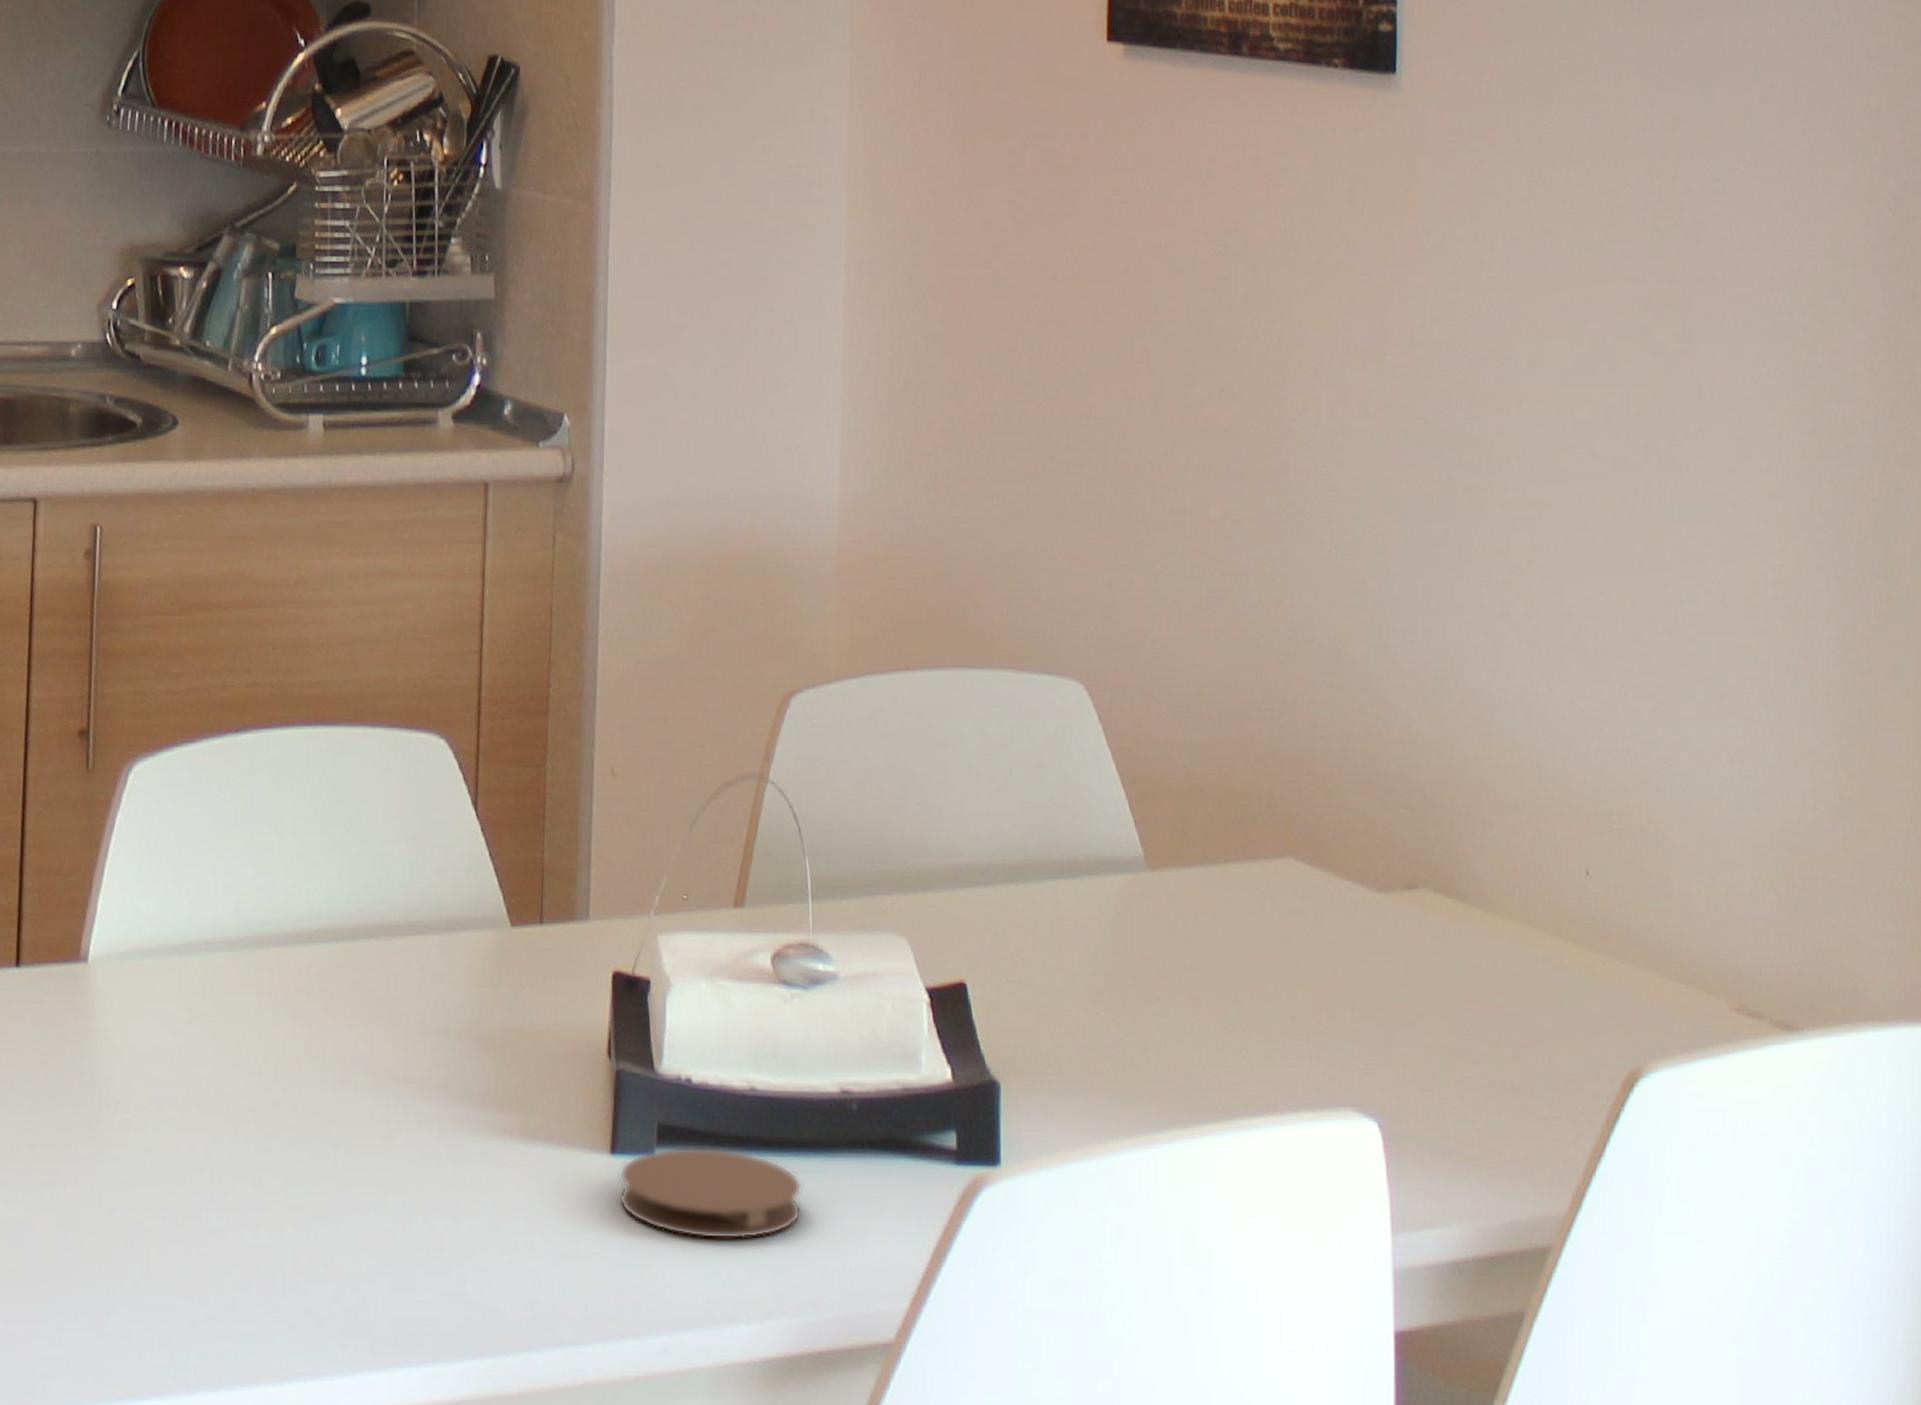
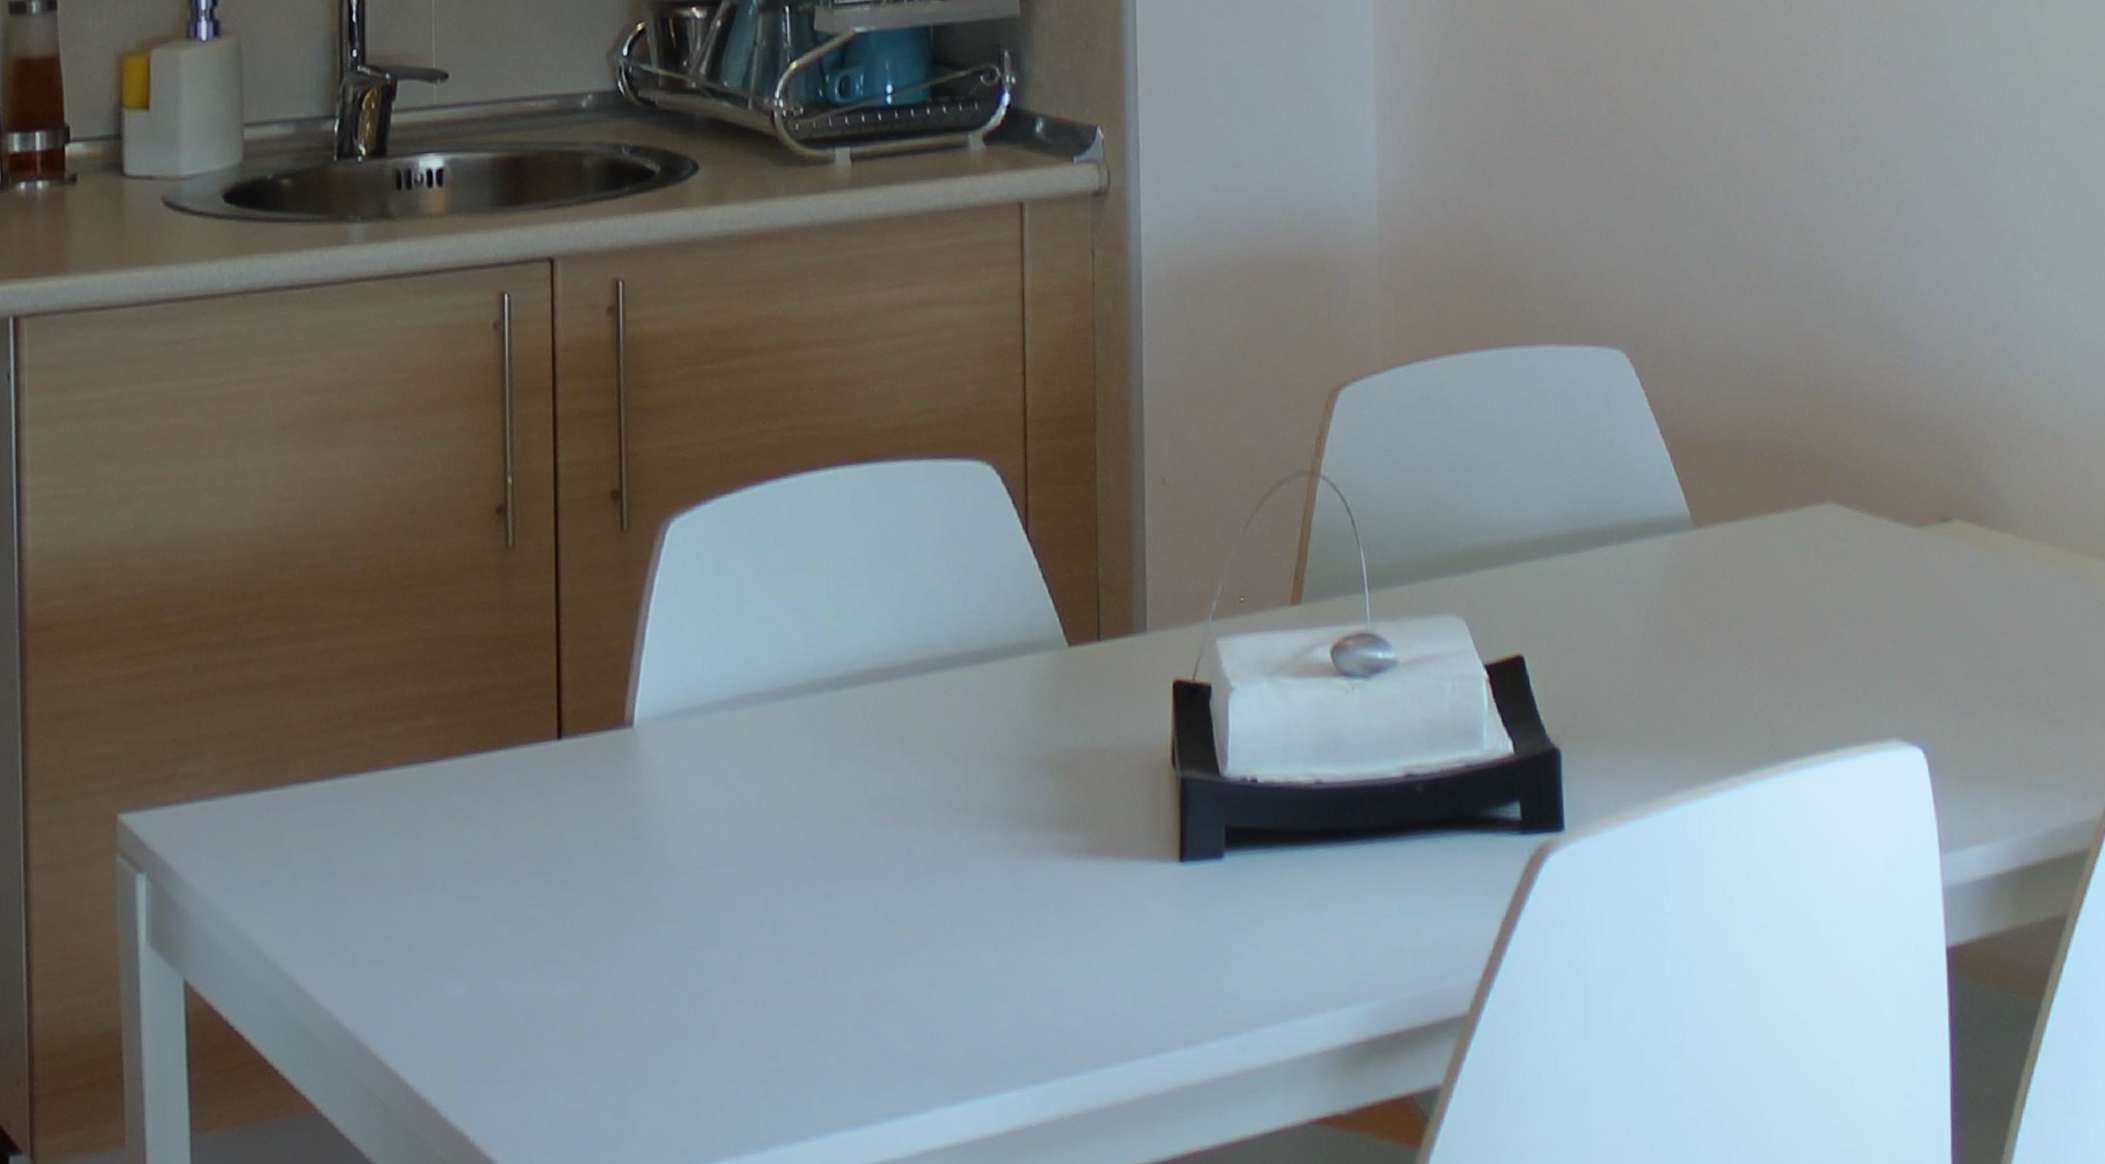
coaster: present [618,1146,802,1240] -> none [1189,843,1372,936]

